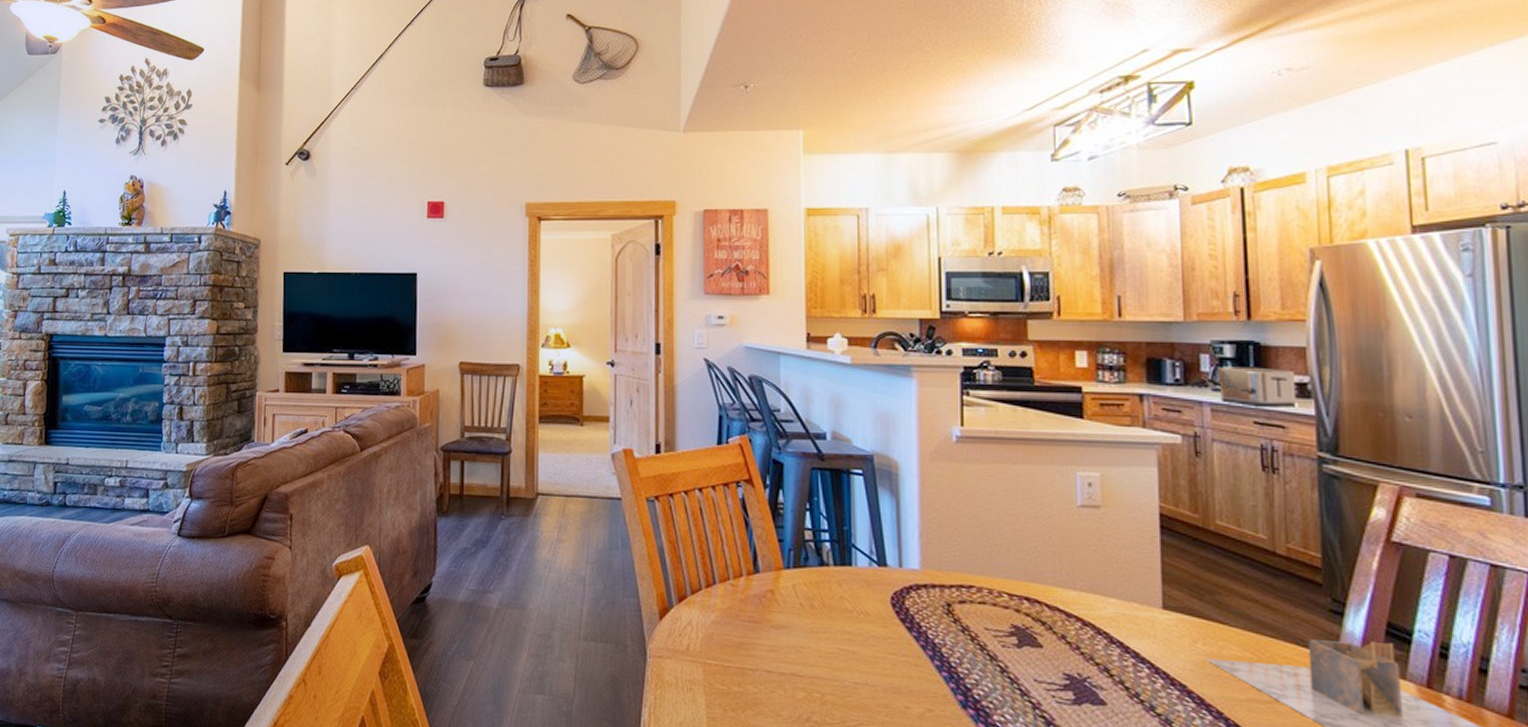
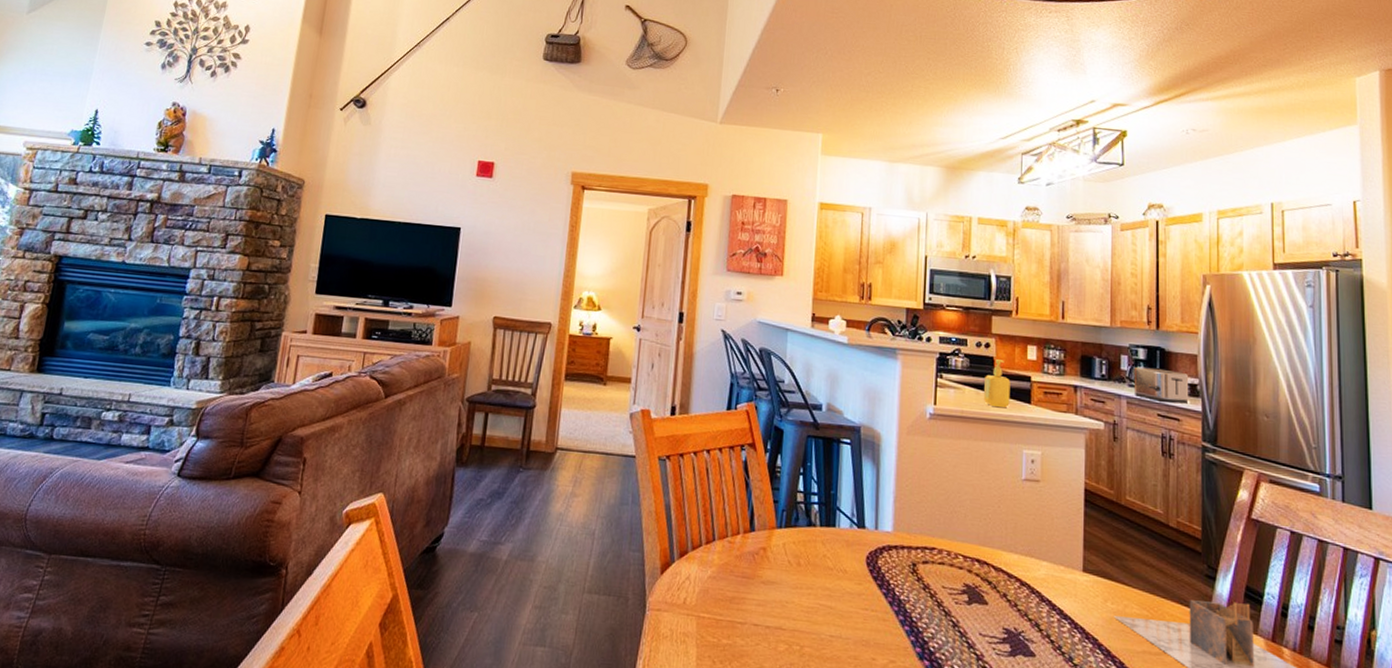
soap dispenser: none [1023,368,1056,426] -> present [984,358,1010,408]

